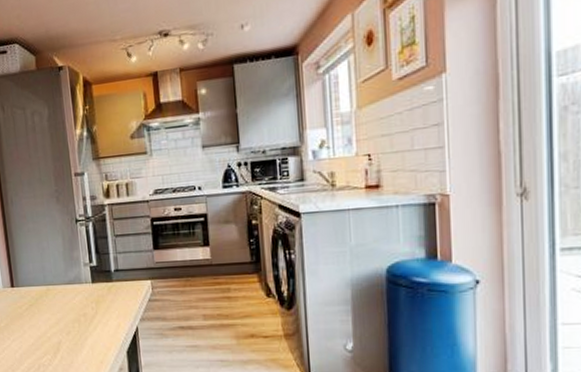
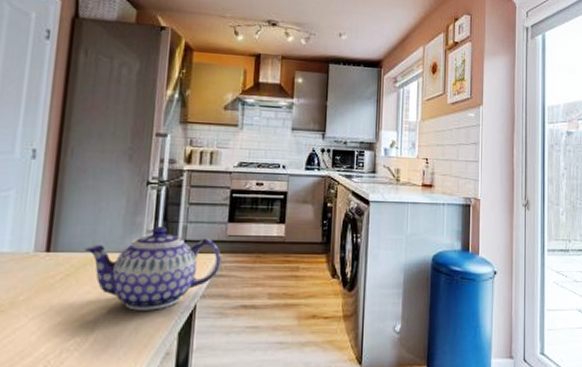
teapot: none [38,259,153,333] -> present [83,227,221,311]

